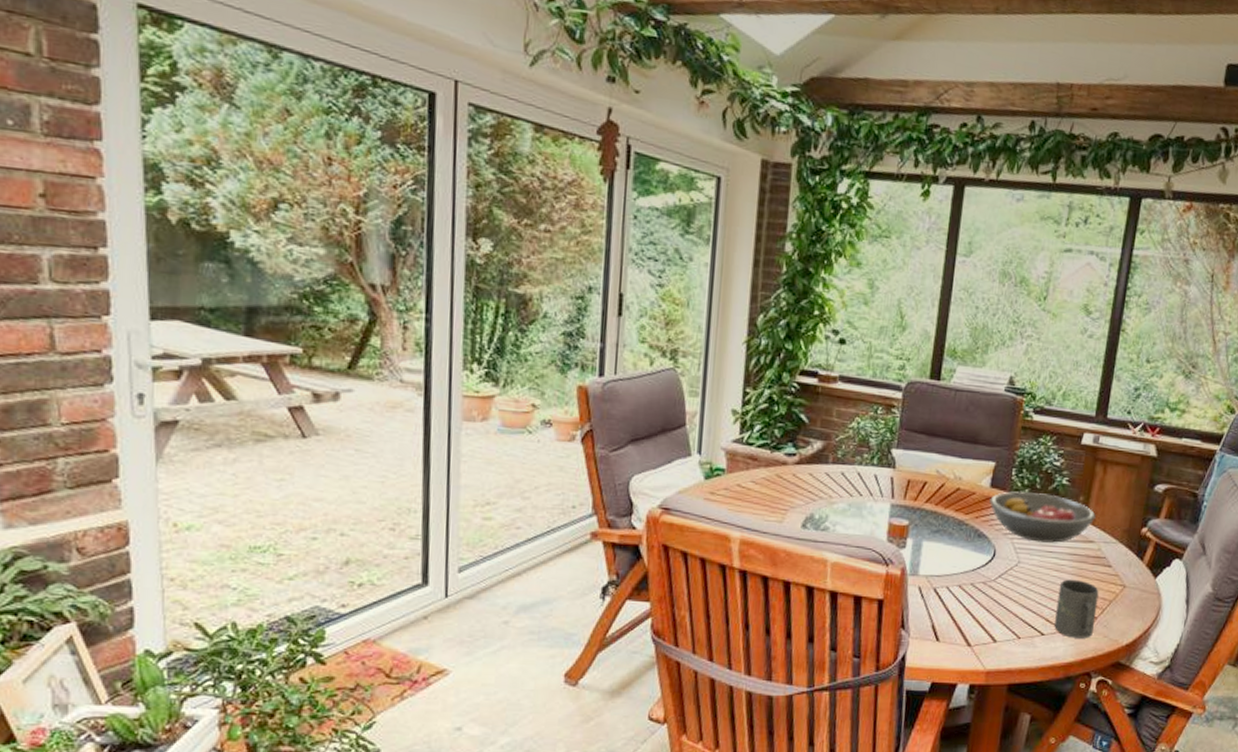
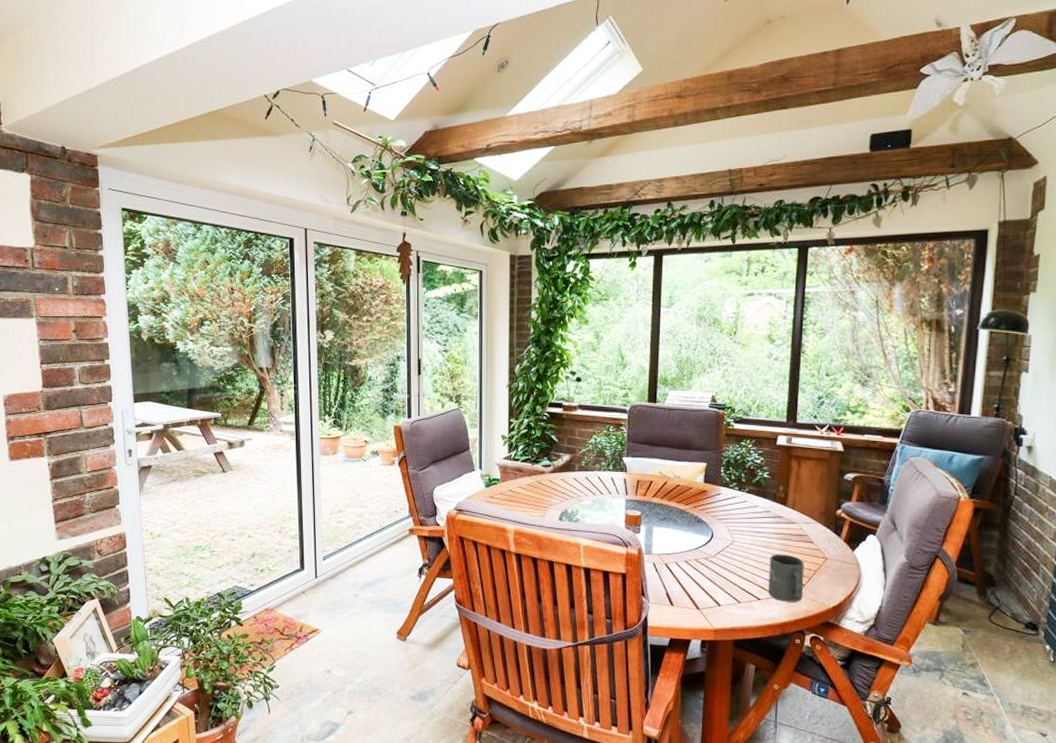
fruit bowl: present [989,490,1096,543] -> none [704,484,795,525]

